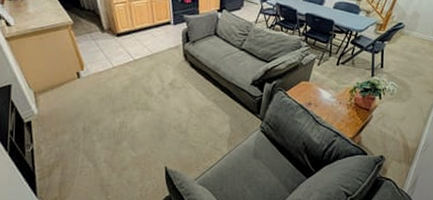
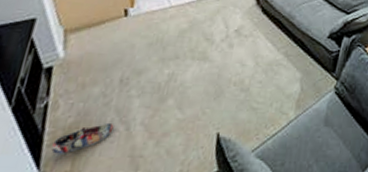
shoe: none [43,161,85,186] -> present [51,122,114,156]

